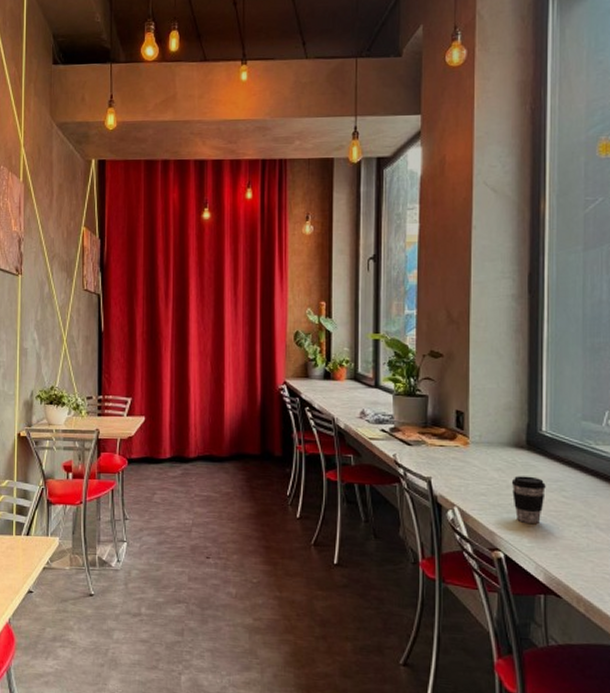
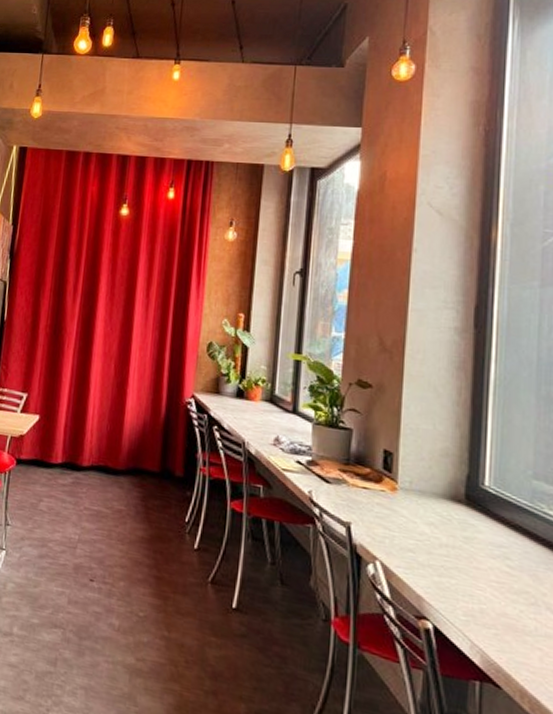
coffee cup: present [511,476,546,523] -> none [445,534,487,594]

